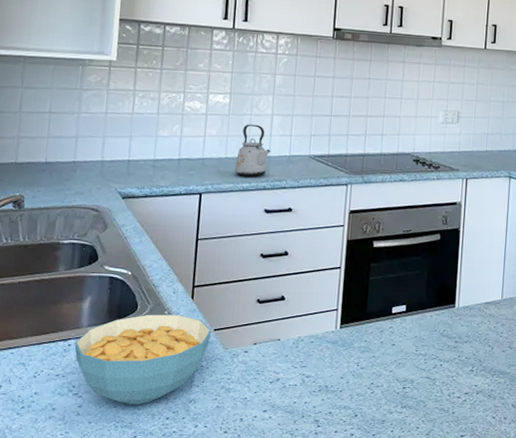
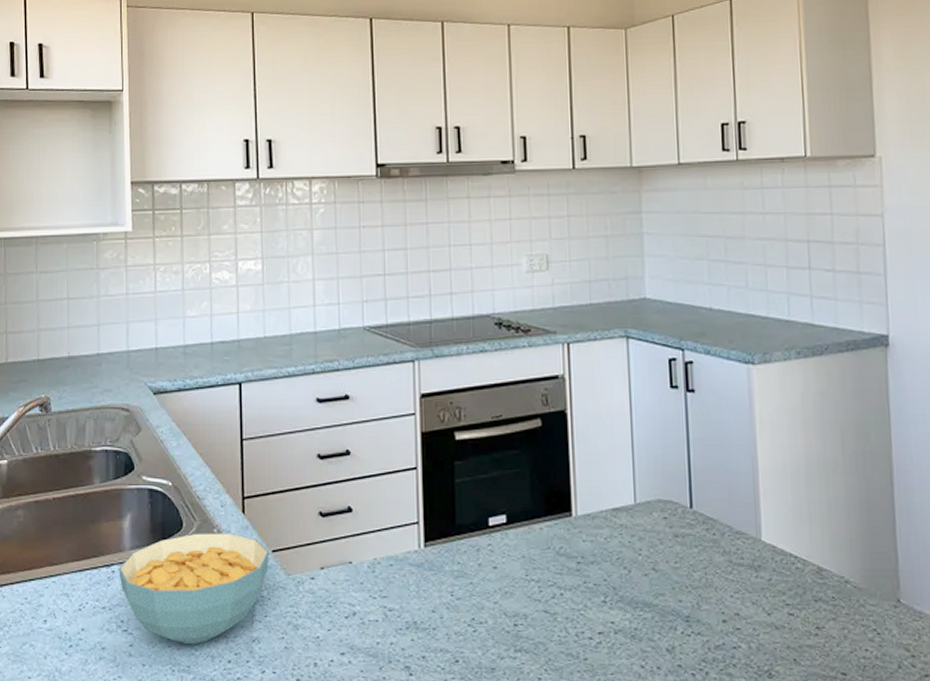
kettle: present [234,124,271,177] -> none [276,293,317,358]

